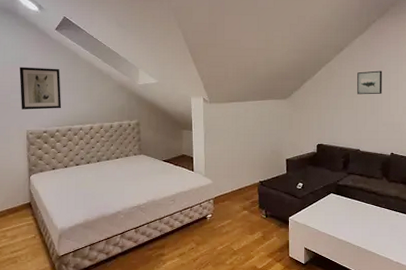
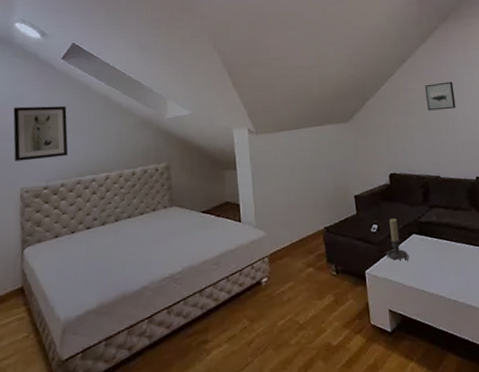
candle holder: none [308,180,326,213] -> present [386,218,410,260]

